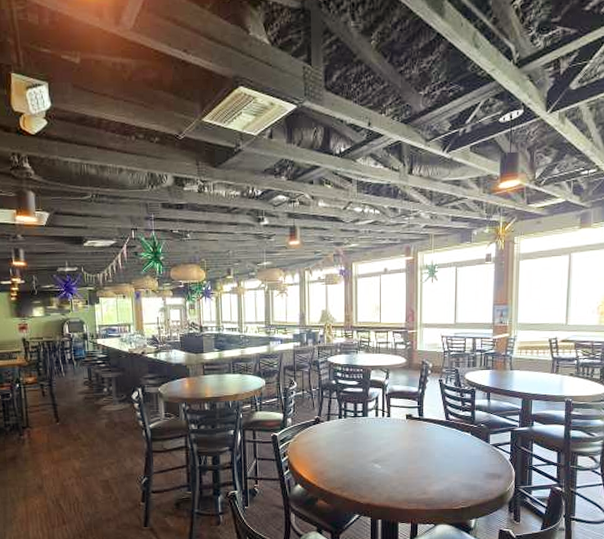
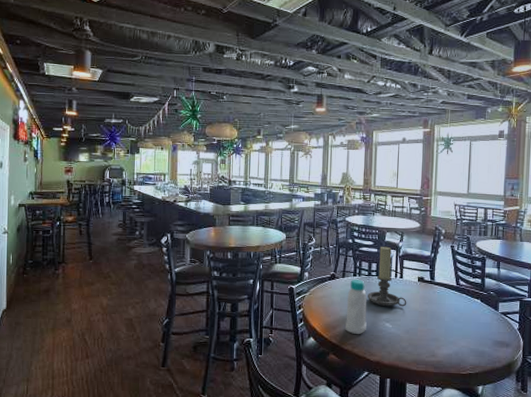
bottle: none [333,421,355,479] -> present [345,279,367,335]
candle holder: none [355,385,396,447] -> present [368,246,407,307]

